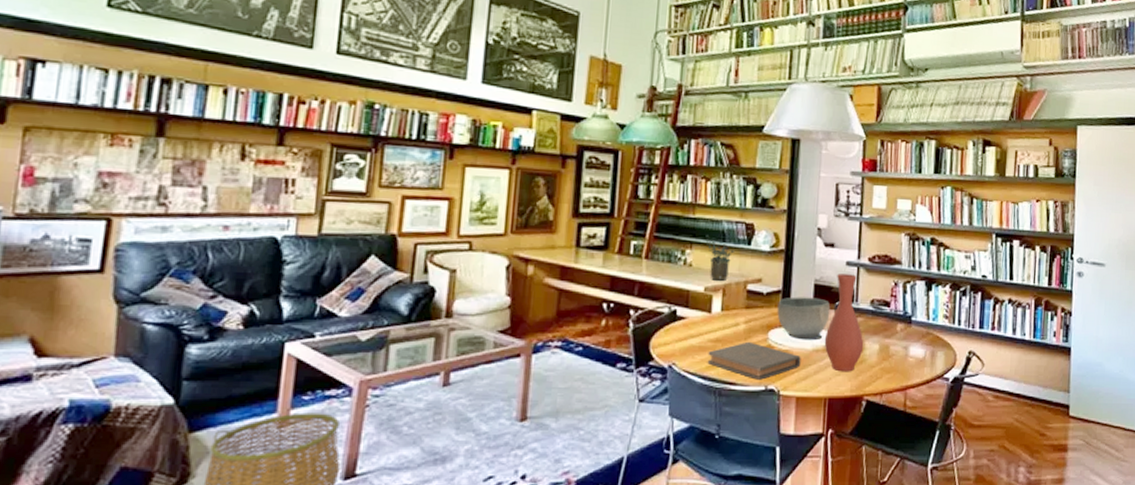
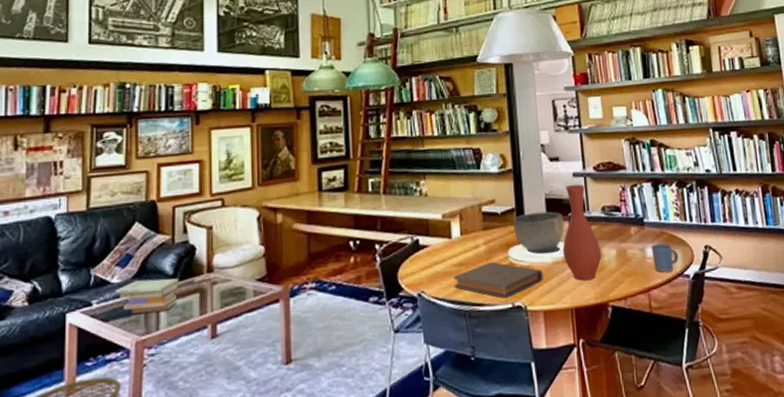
books: none [341,317,414,353] -> present [115,278,179,315]
potted plant: present [705,234,734,281] -> none [437,164,465,207]
mug: none [914,344,941,373] -> present [651,243,679,273]

